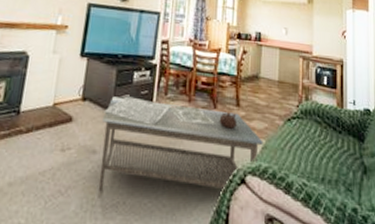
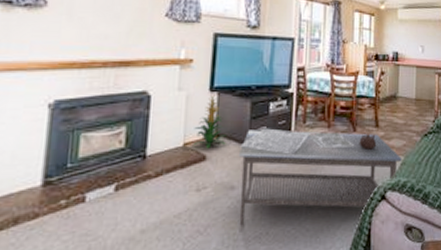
indoor plant: none [61,60,93,111] -> present [193,95,227,149]

